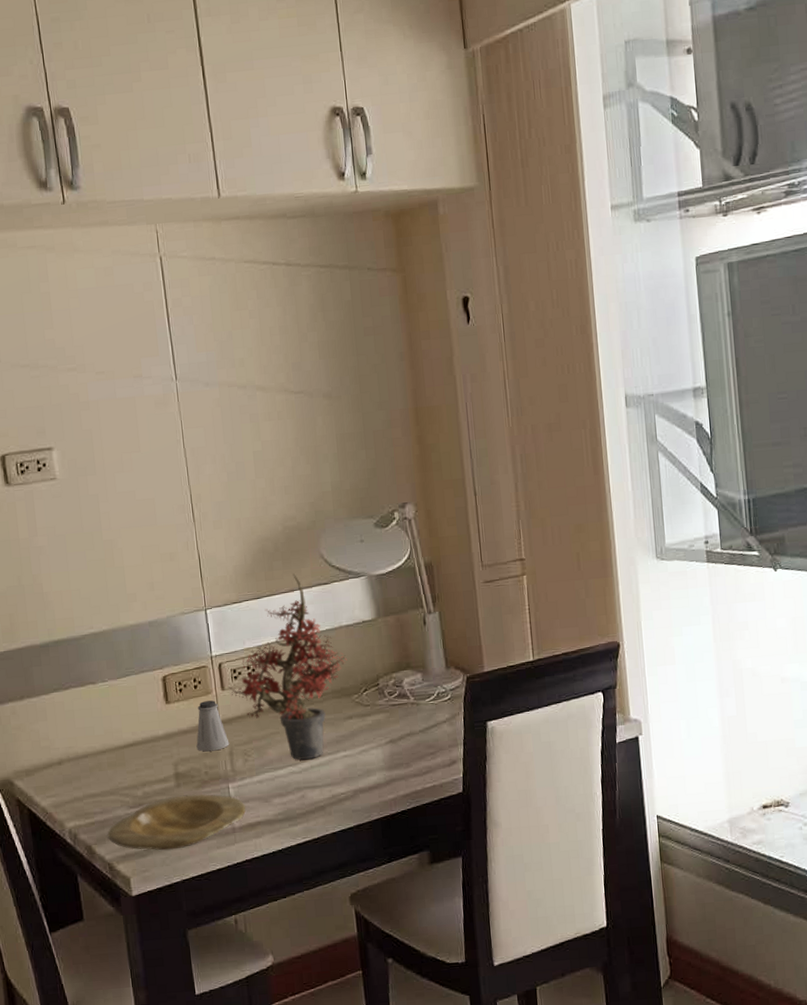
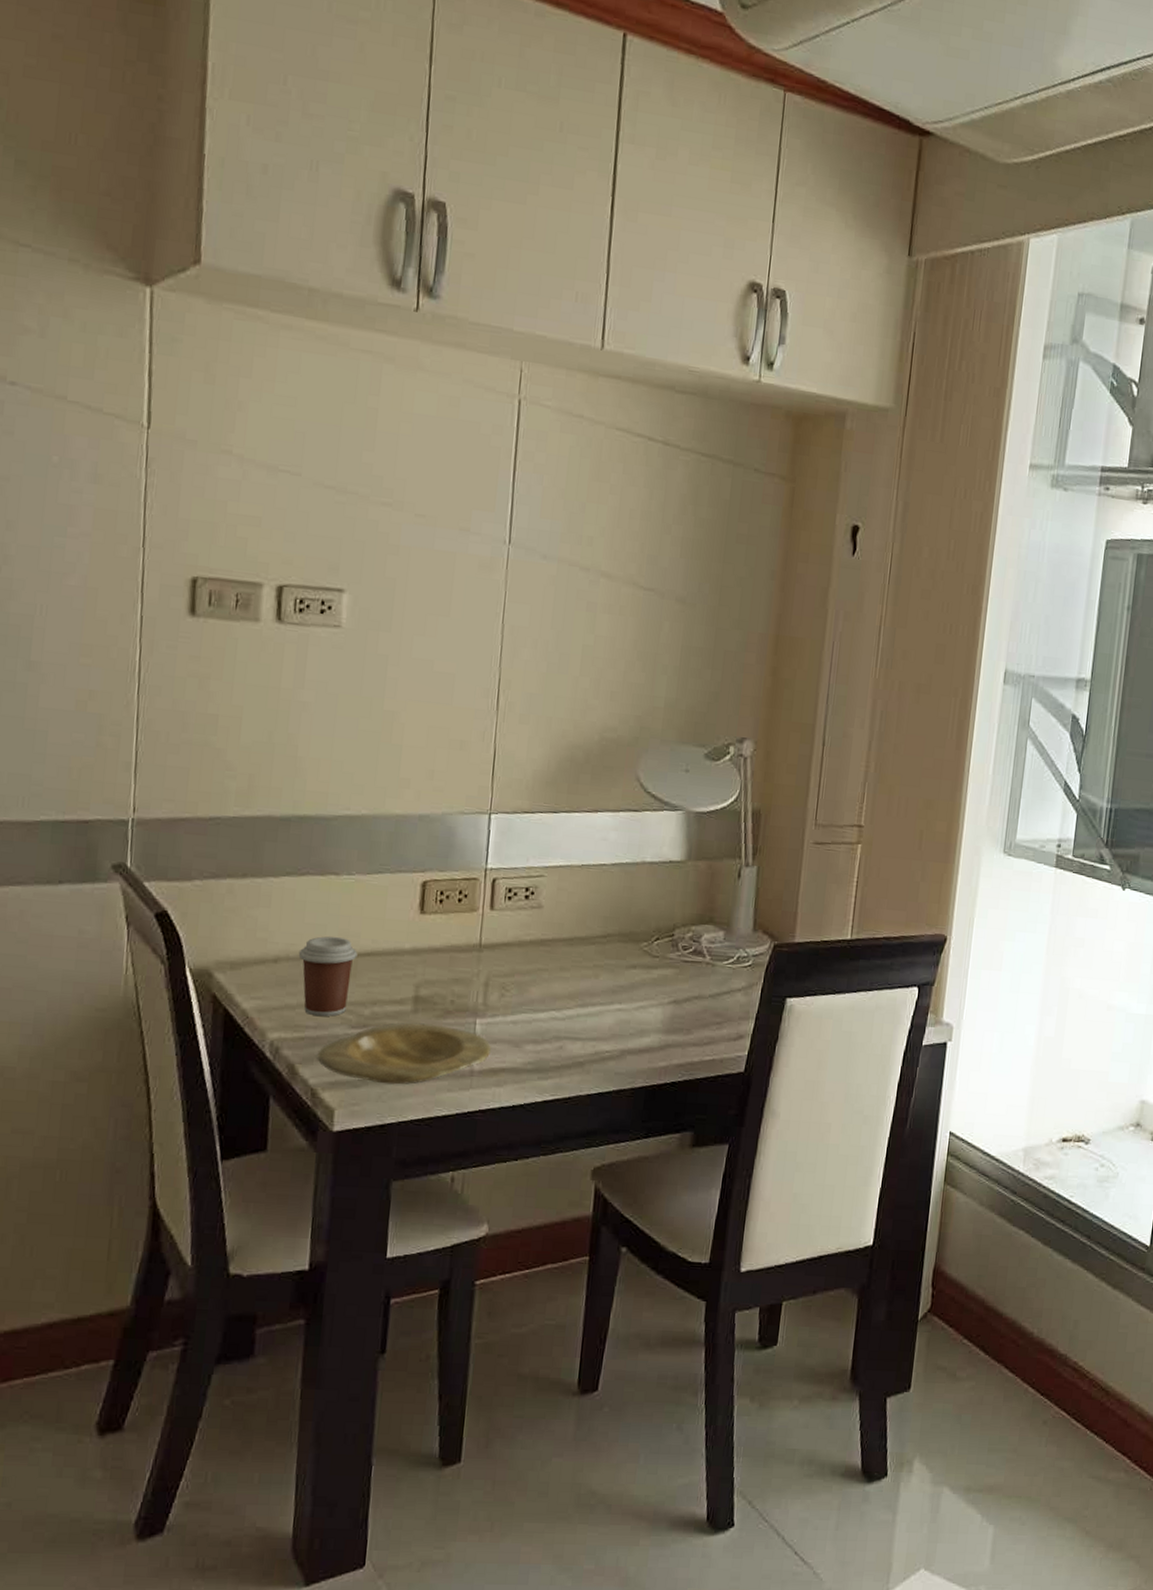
coffee cup: none [76,735,123,804] -> present [298,936,358,1017]
saltshaker: present [196,700,230,752] -> none [446,918,487,978]
potted plant: present [228,574,347,760] -> none [498,792,643,1006]

